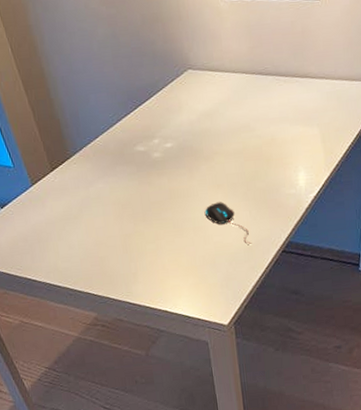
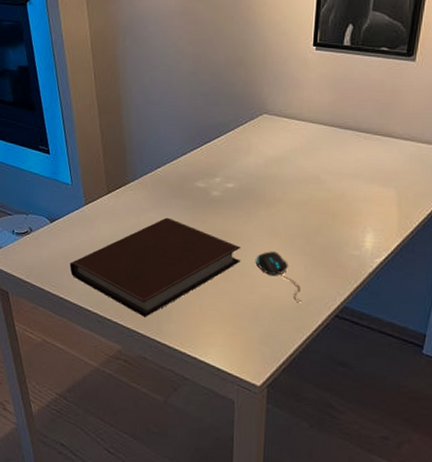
notebook: none [30,185,191,283] -> present [69,217,241,317]

